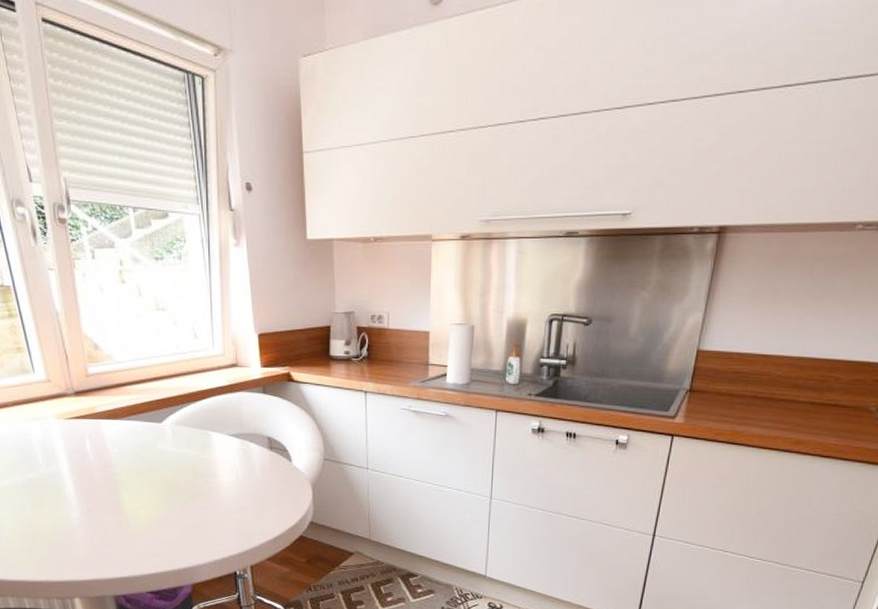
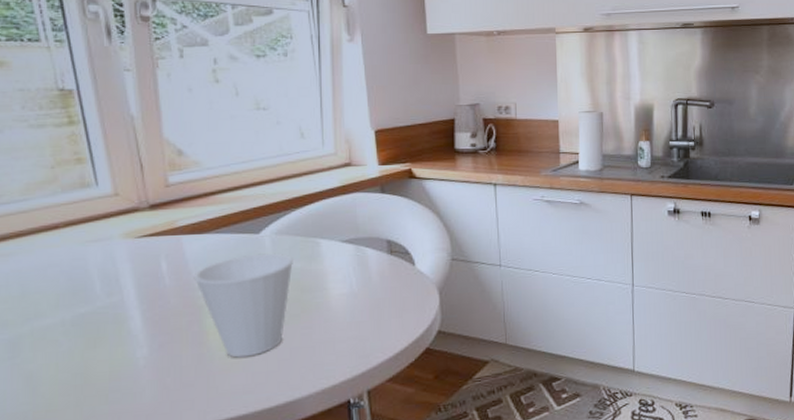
cup: none [111,440,189,527] -> present [193,253,293,358]

